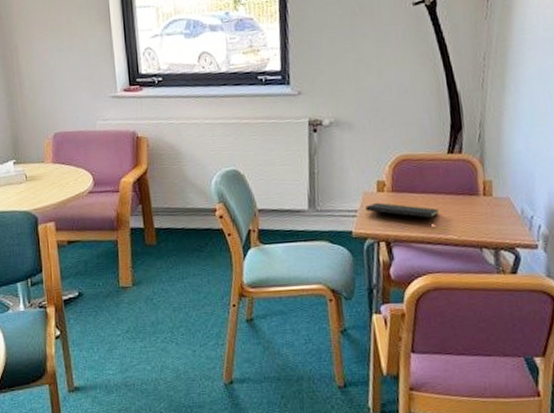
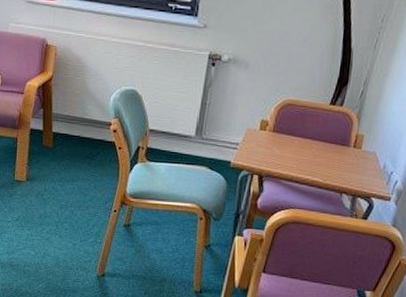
notepad: present [365,202,440,219] -> none [246,139,312,161]

